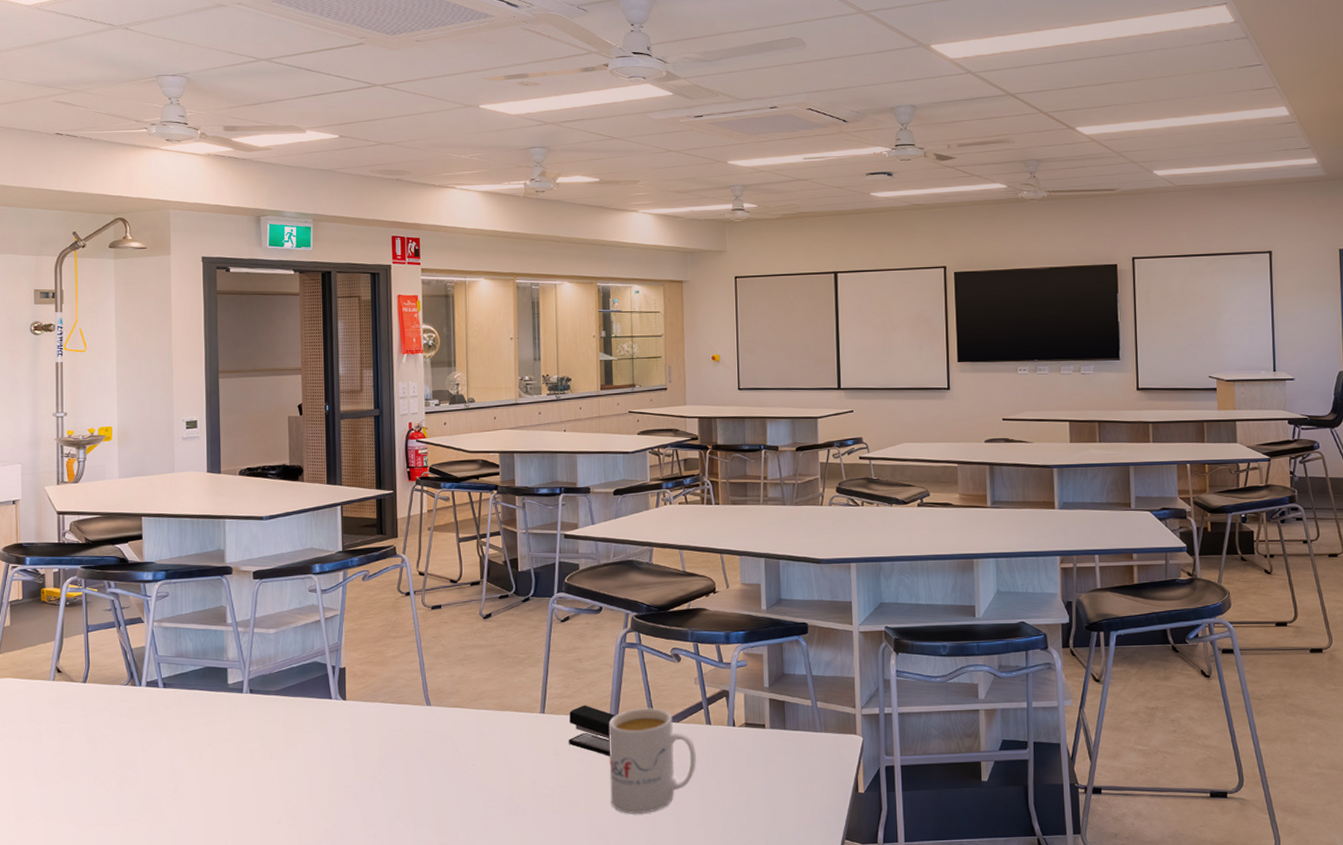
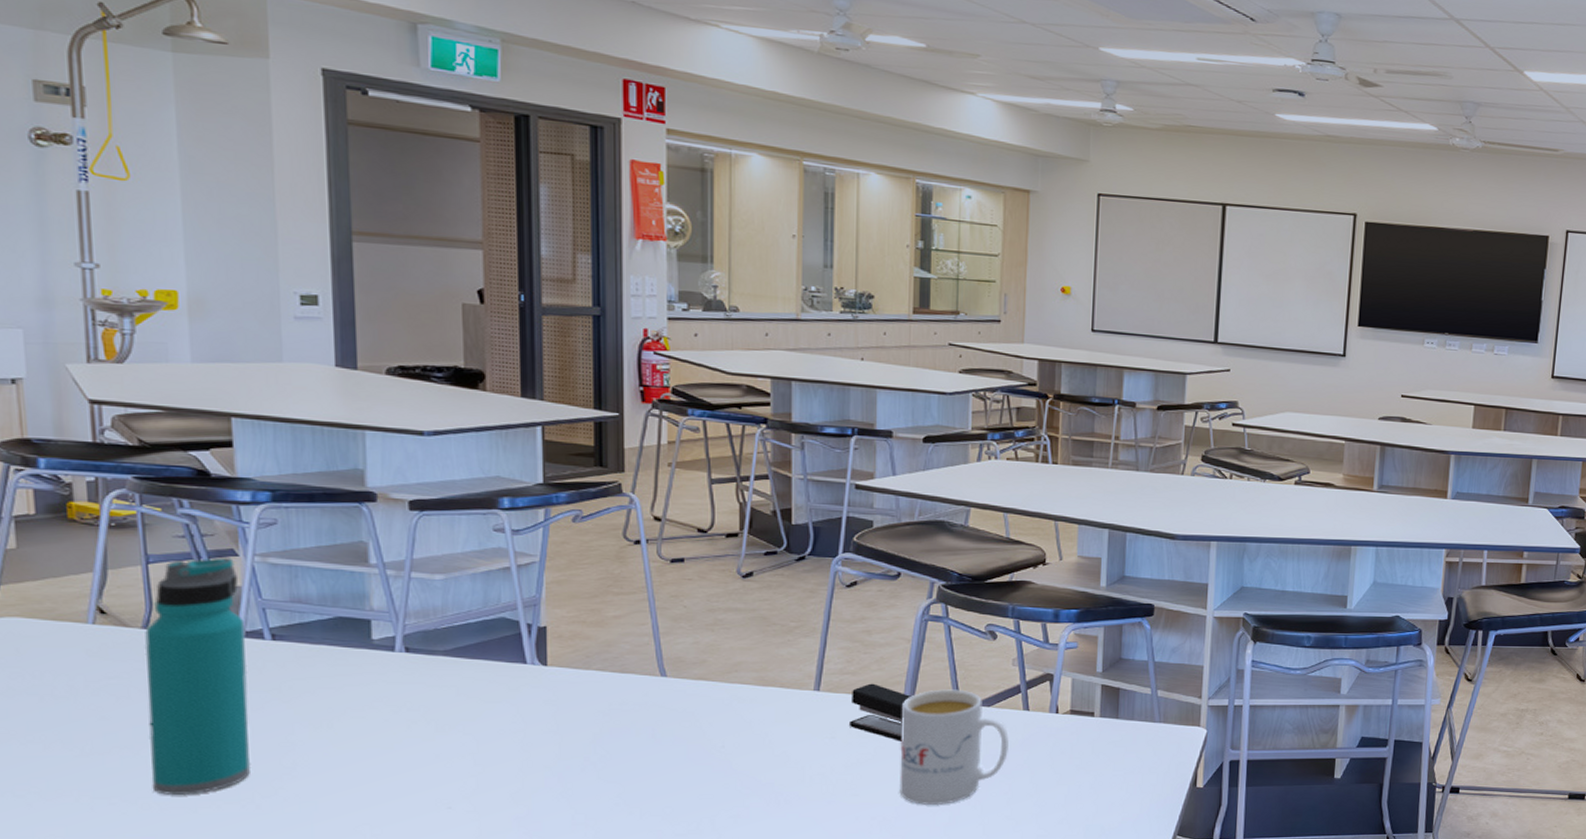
water bottle: none [83,623,148,816] -> present [144,556,252,796]

